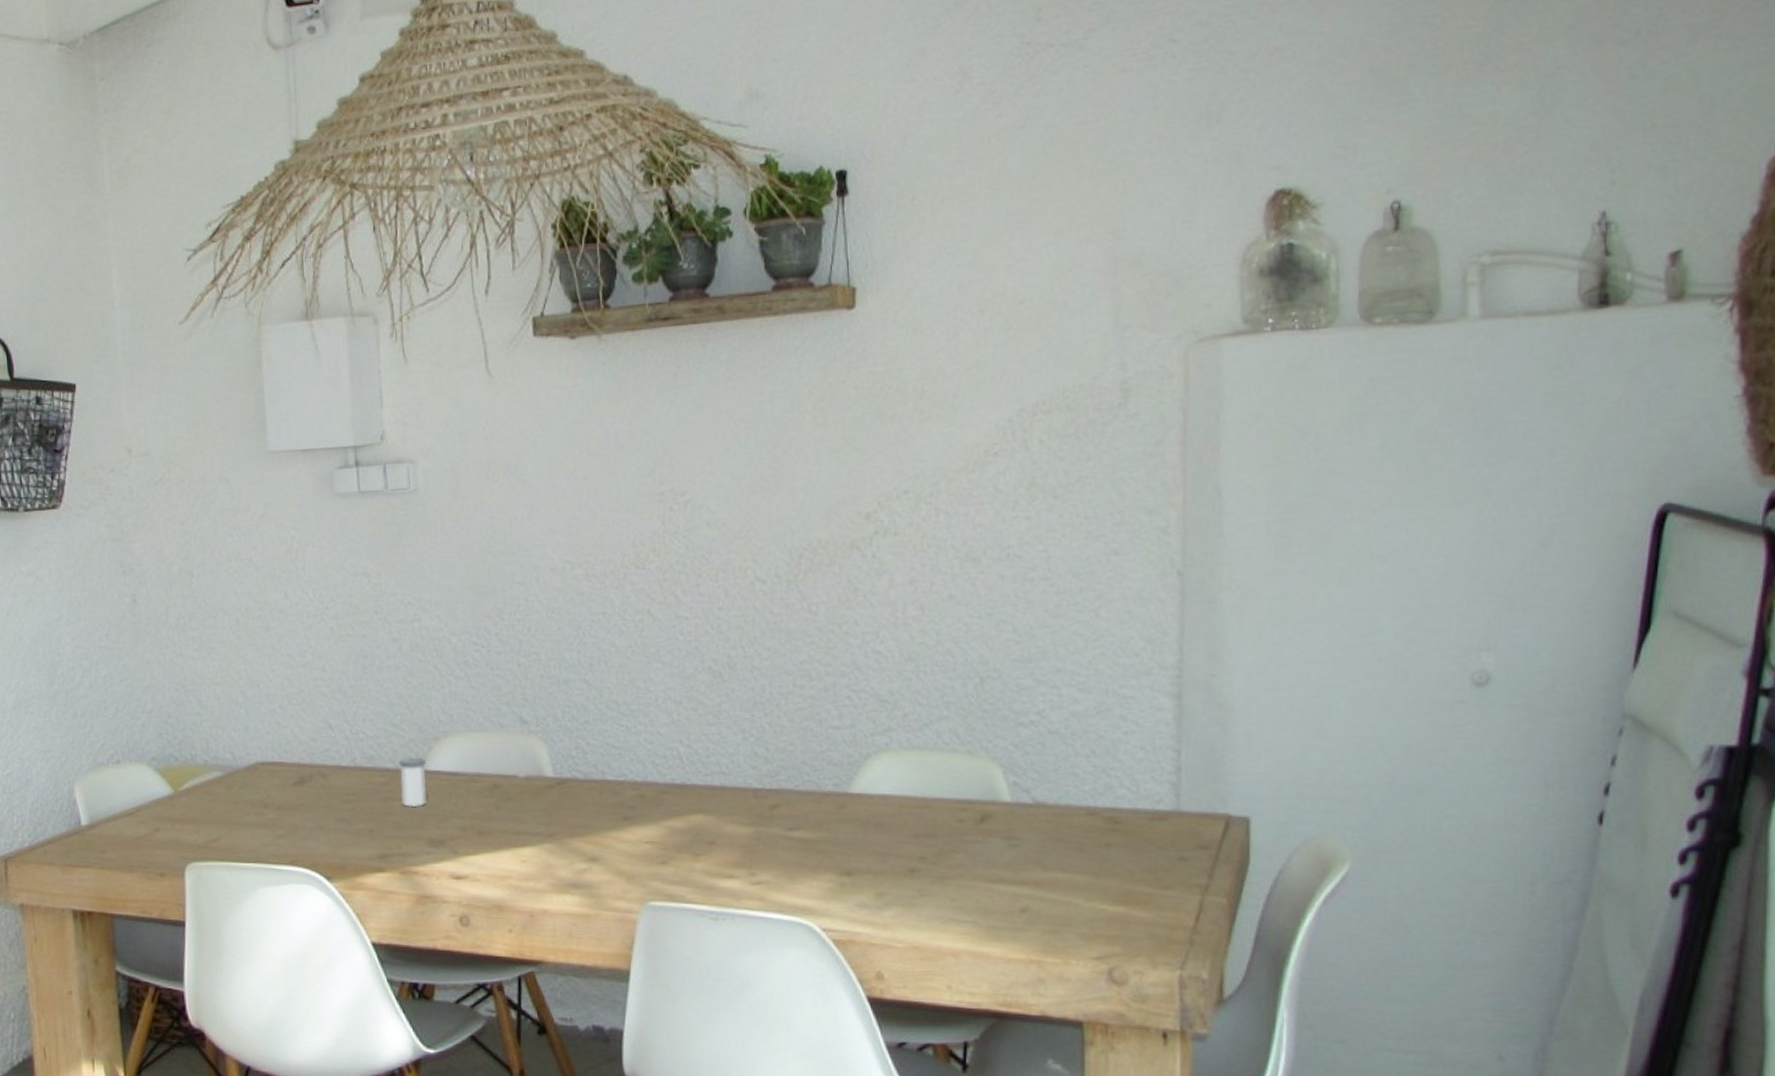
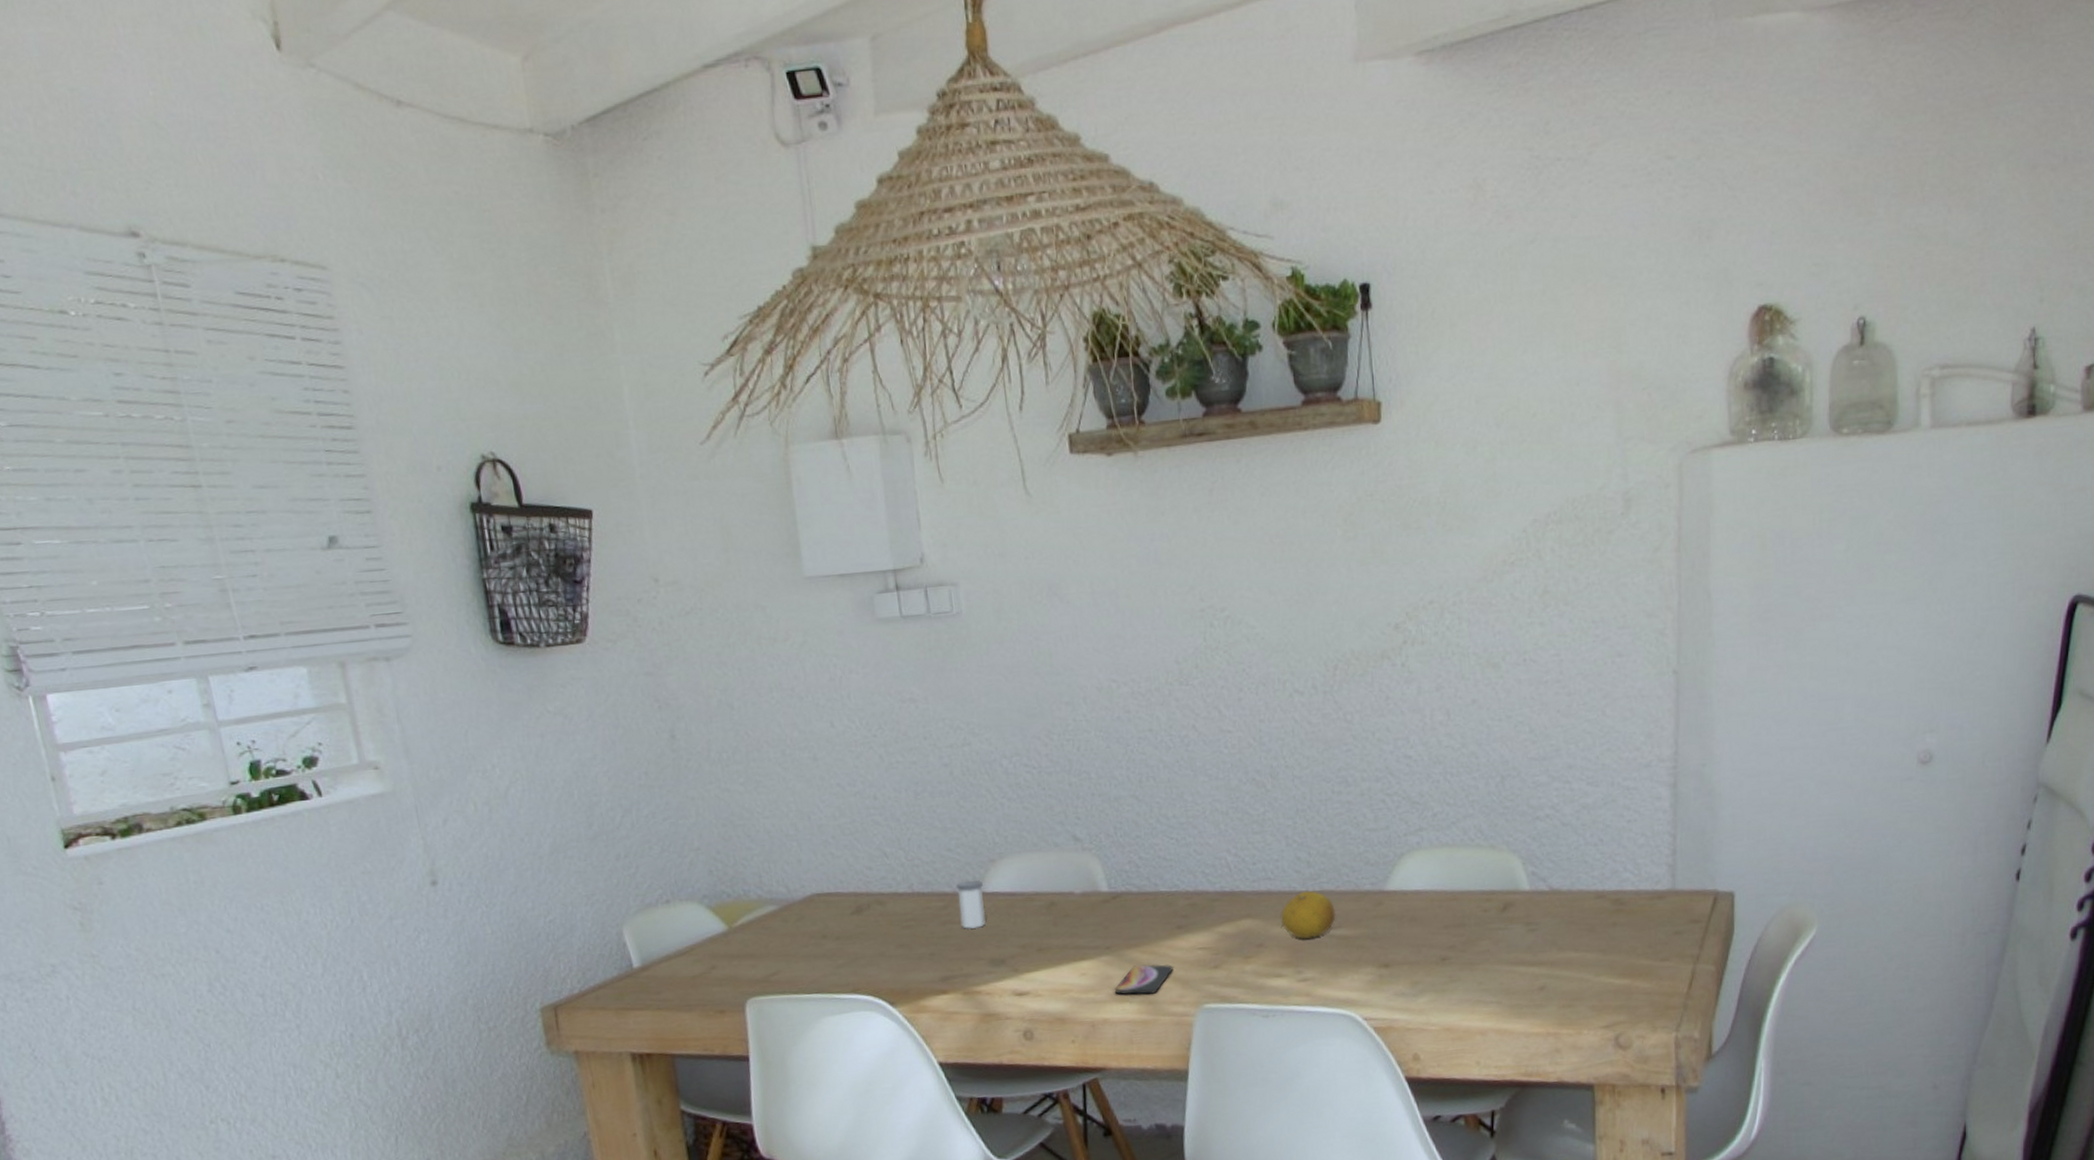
smartphone: none [555,854,619,888] -> present [1114,964,1174,995]
fruit: none [733,788,794,840] -> present [1280,890,1336,940]

